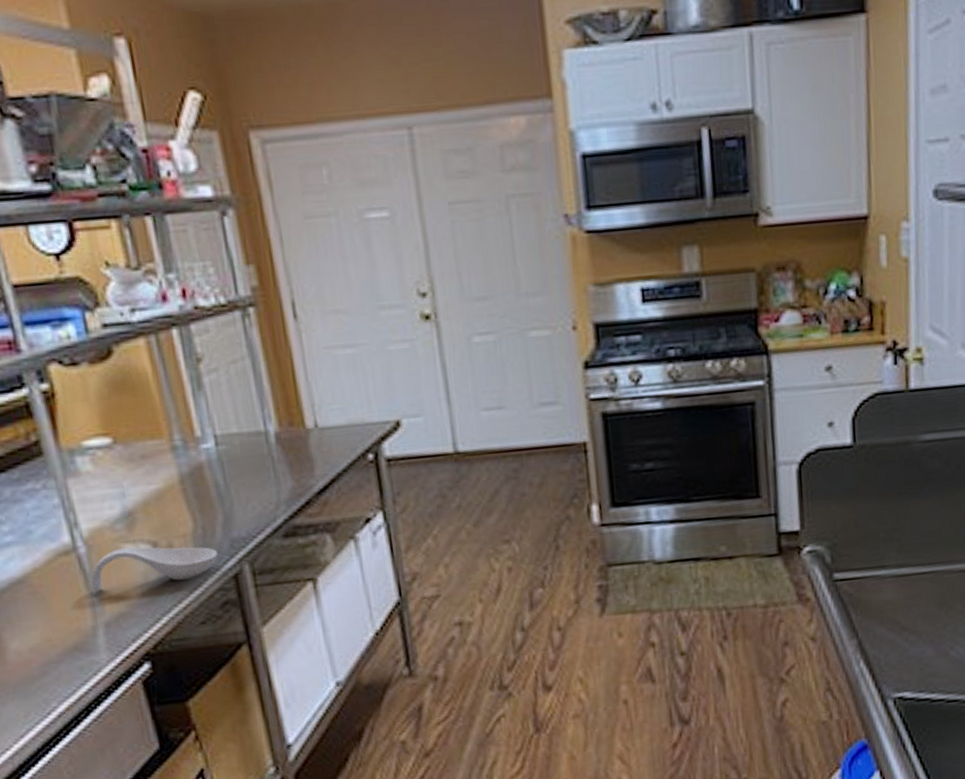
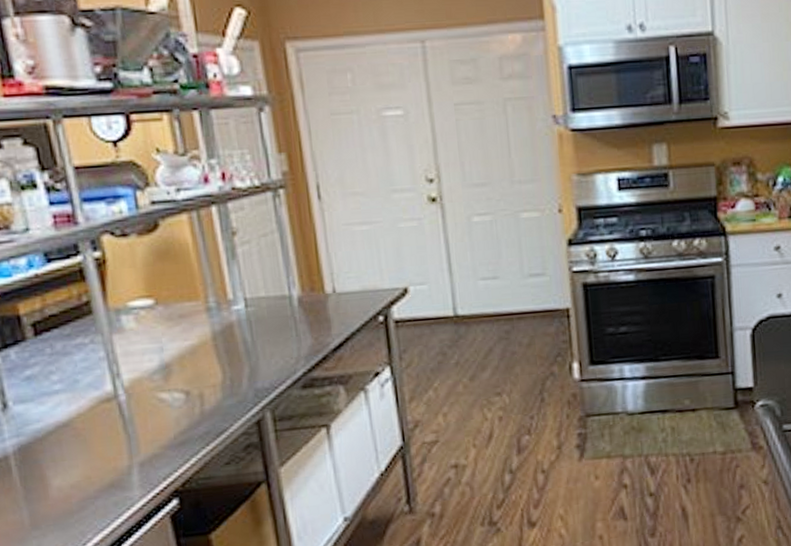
spoon rest: present [89,546,218,594] -> none [127,395,244,436]

